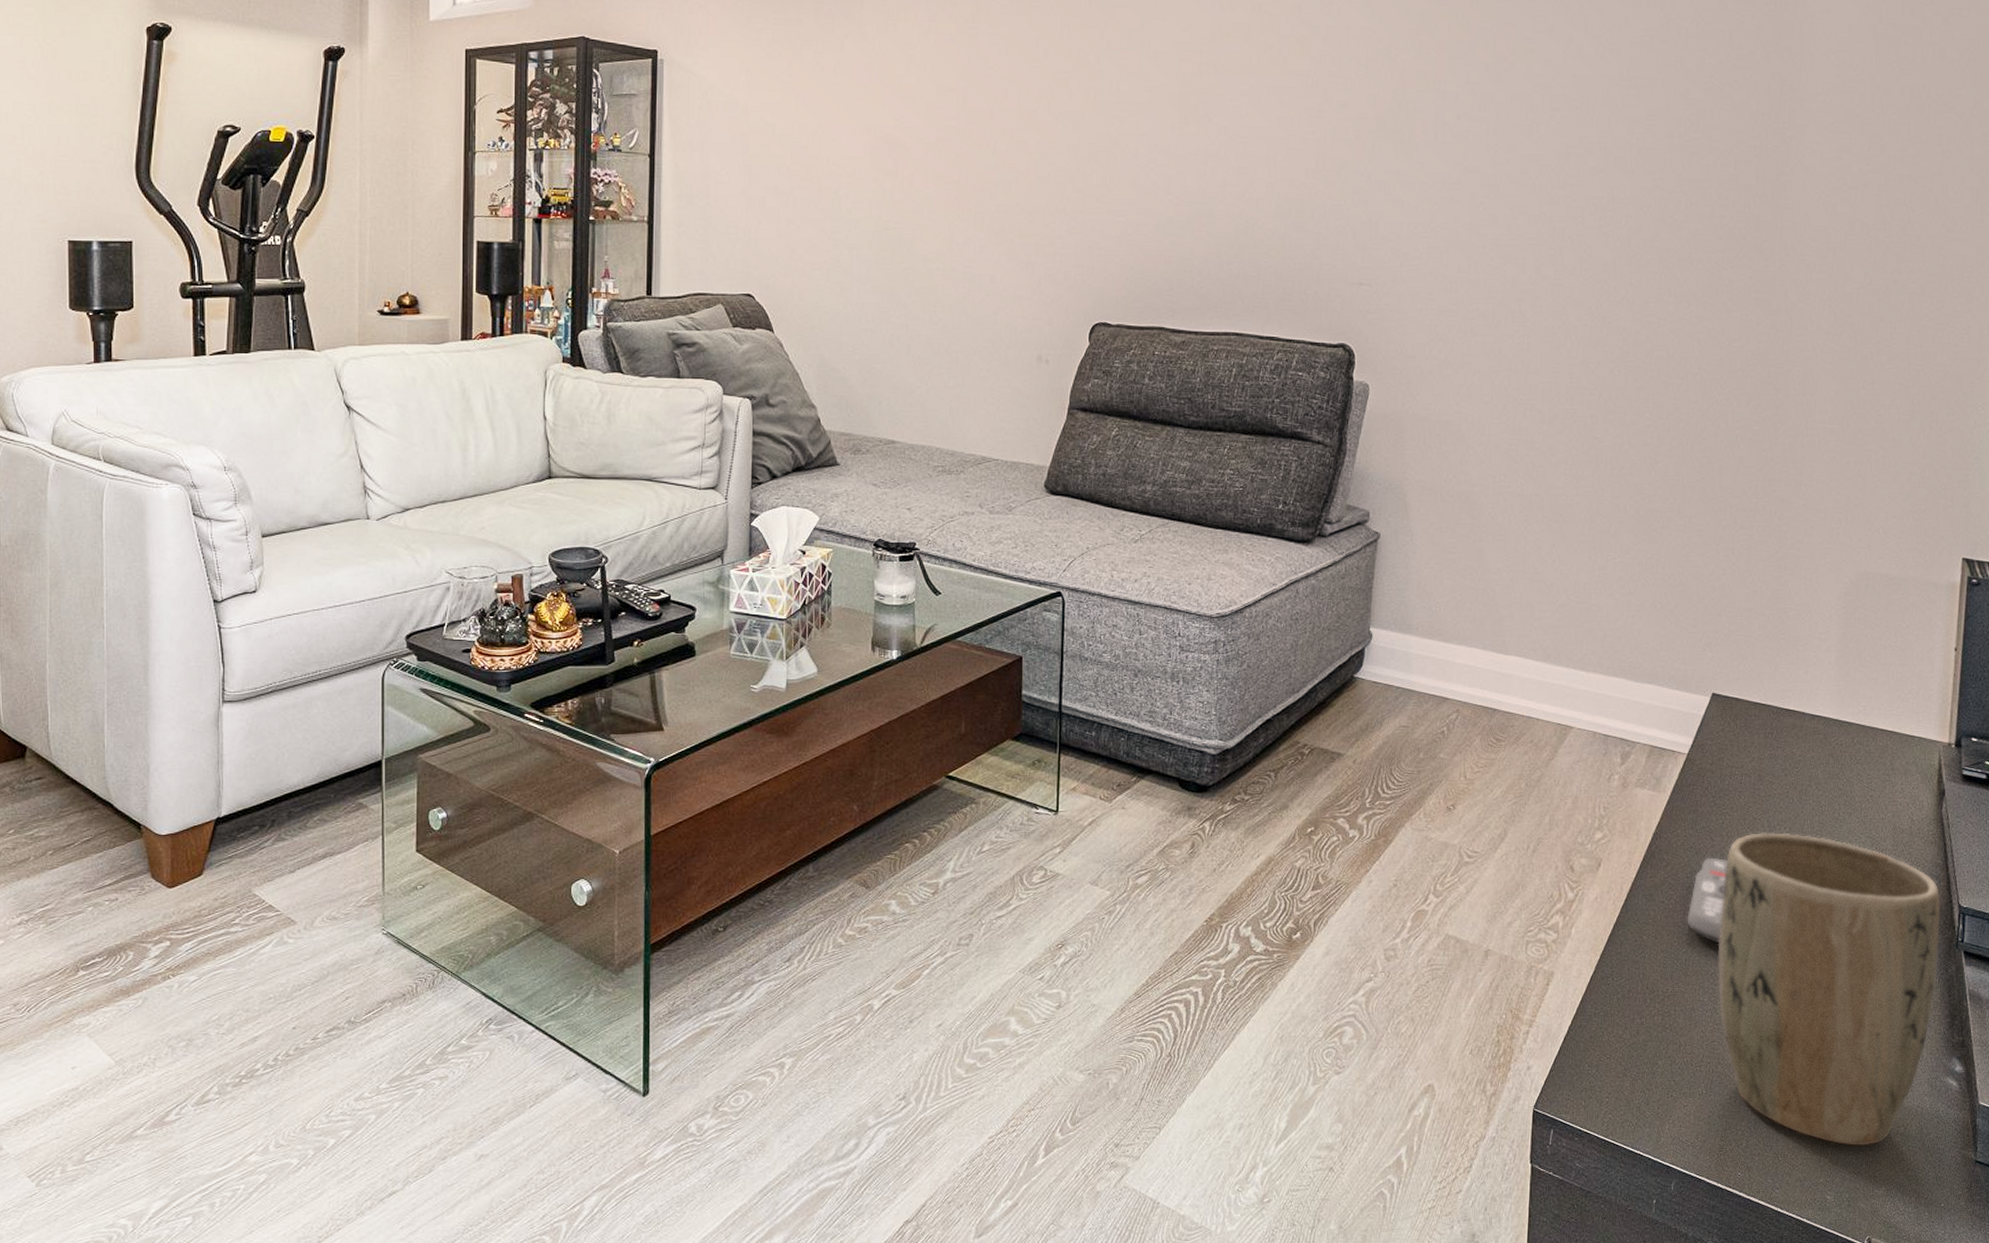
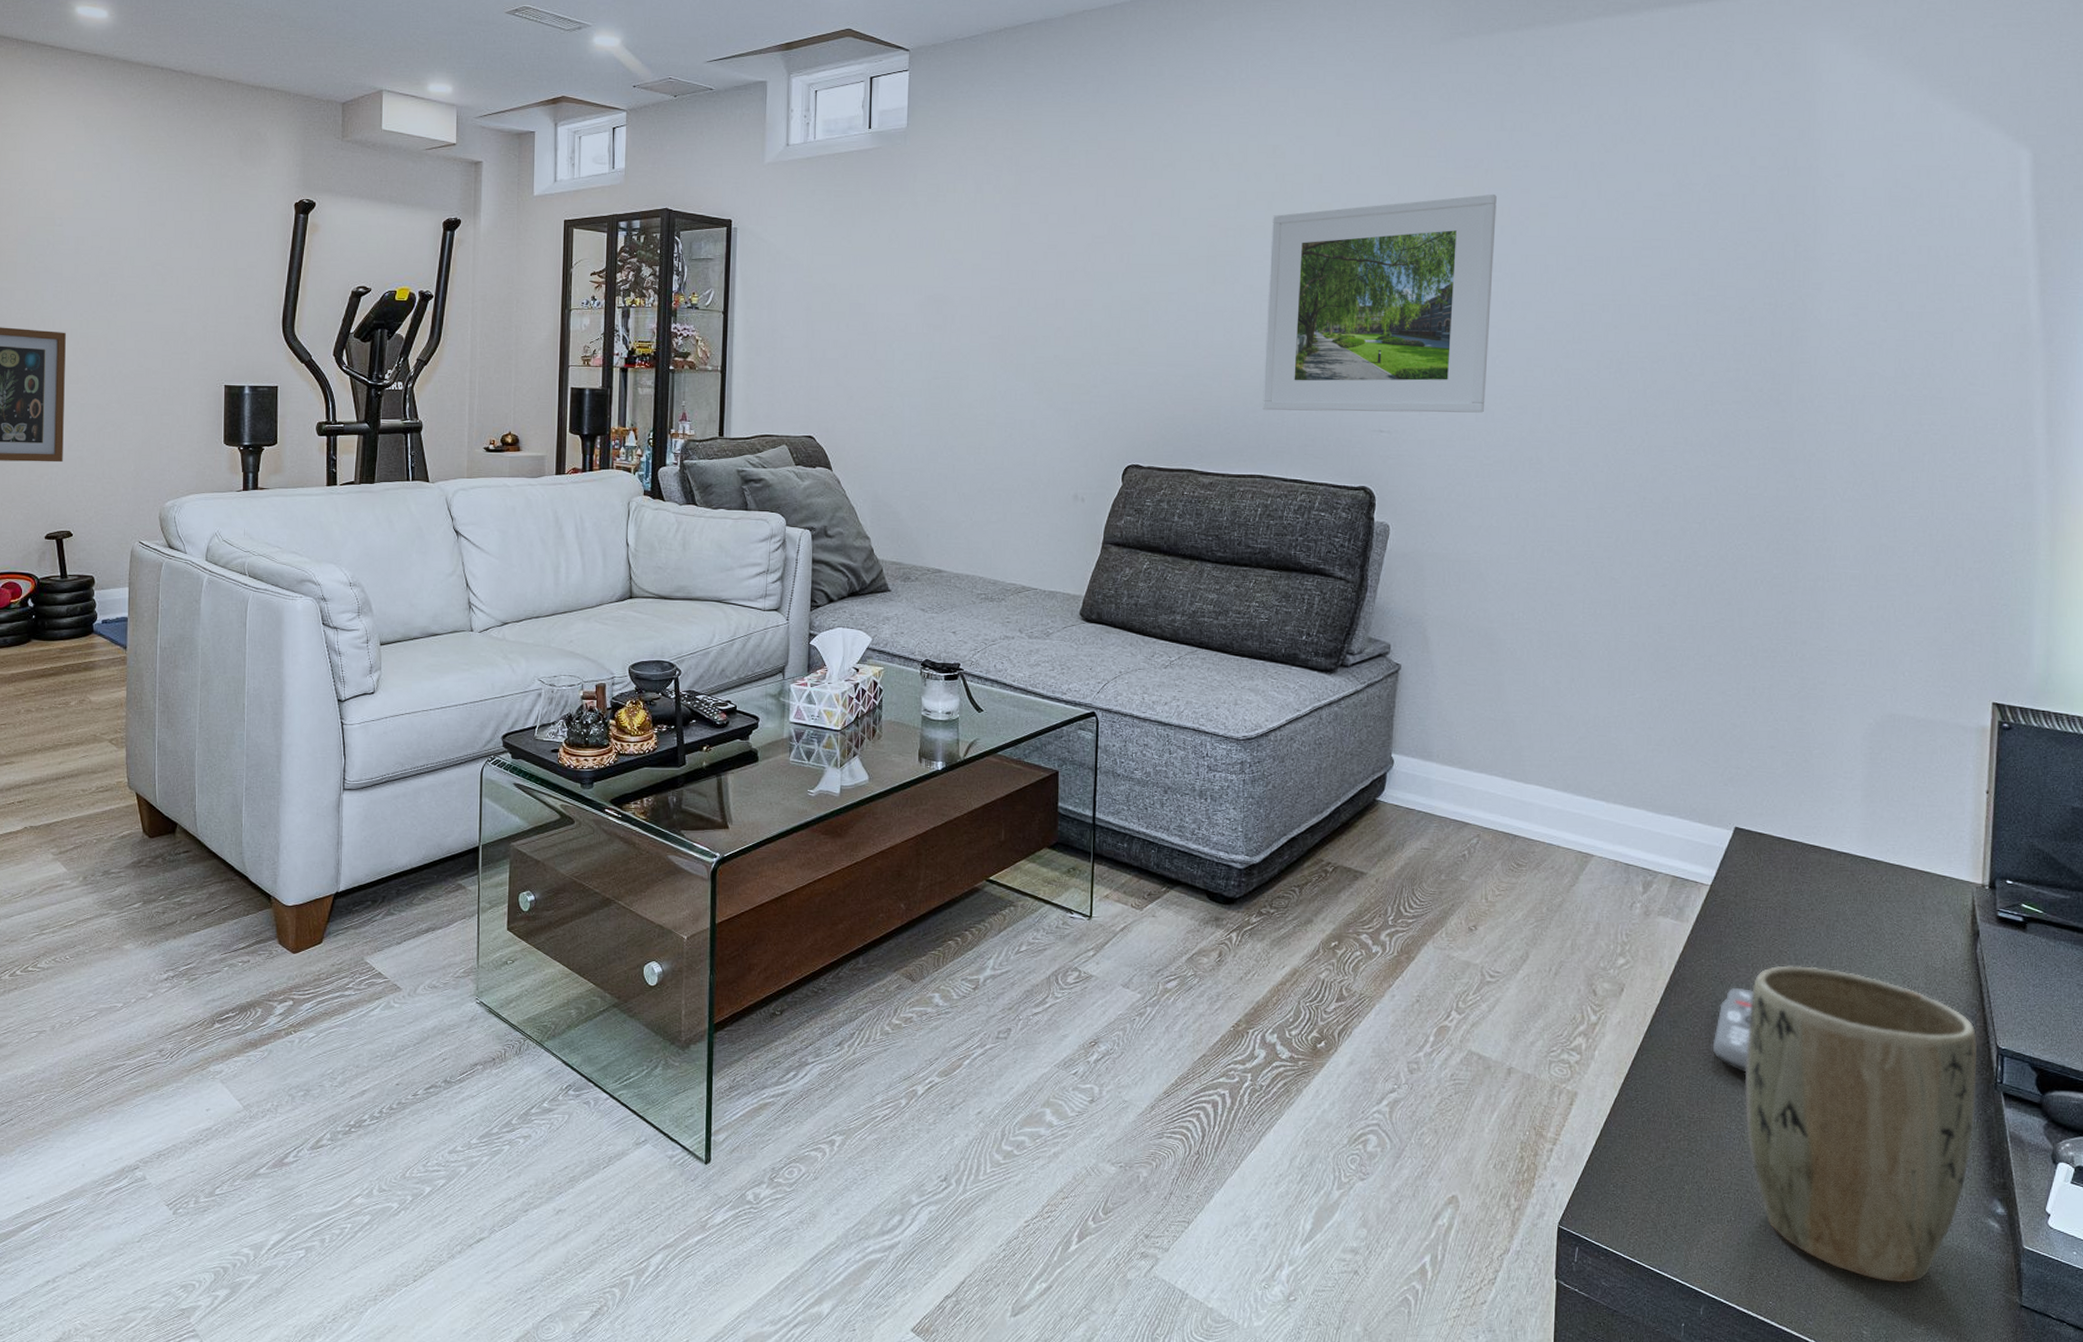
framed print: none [1237,27,1482,264] -> present [1262,193,1497,413]

